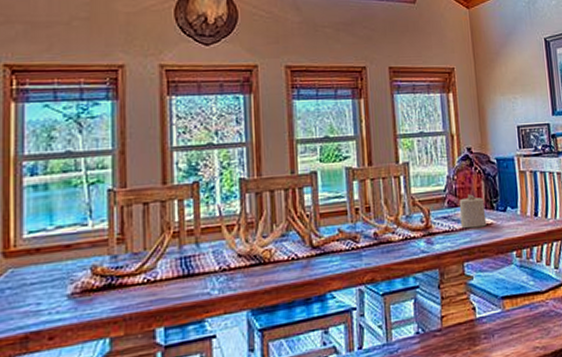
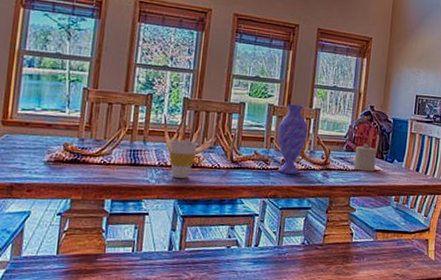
cup: none [229,231,266,283] -> present [169,140,198,179]
vase: none [361,162,399,250] -> present [277,104,309,175]

